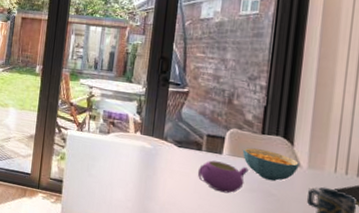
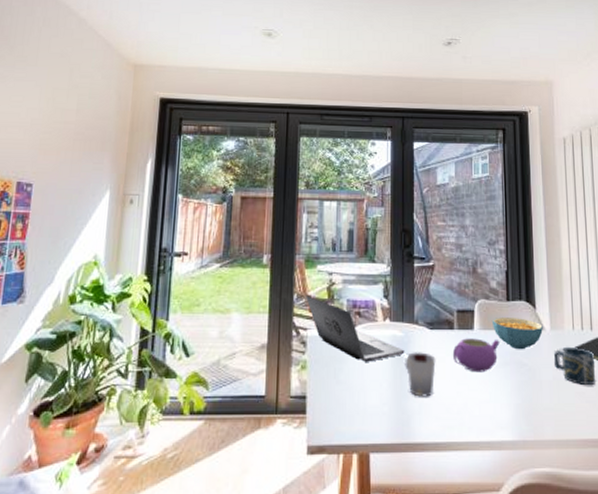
laptop: none [68,102,152,165] -> present [306,295,405,362]
cup: none [150,163,181,203] -> present [405,352,436,397]

